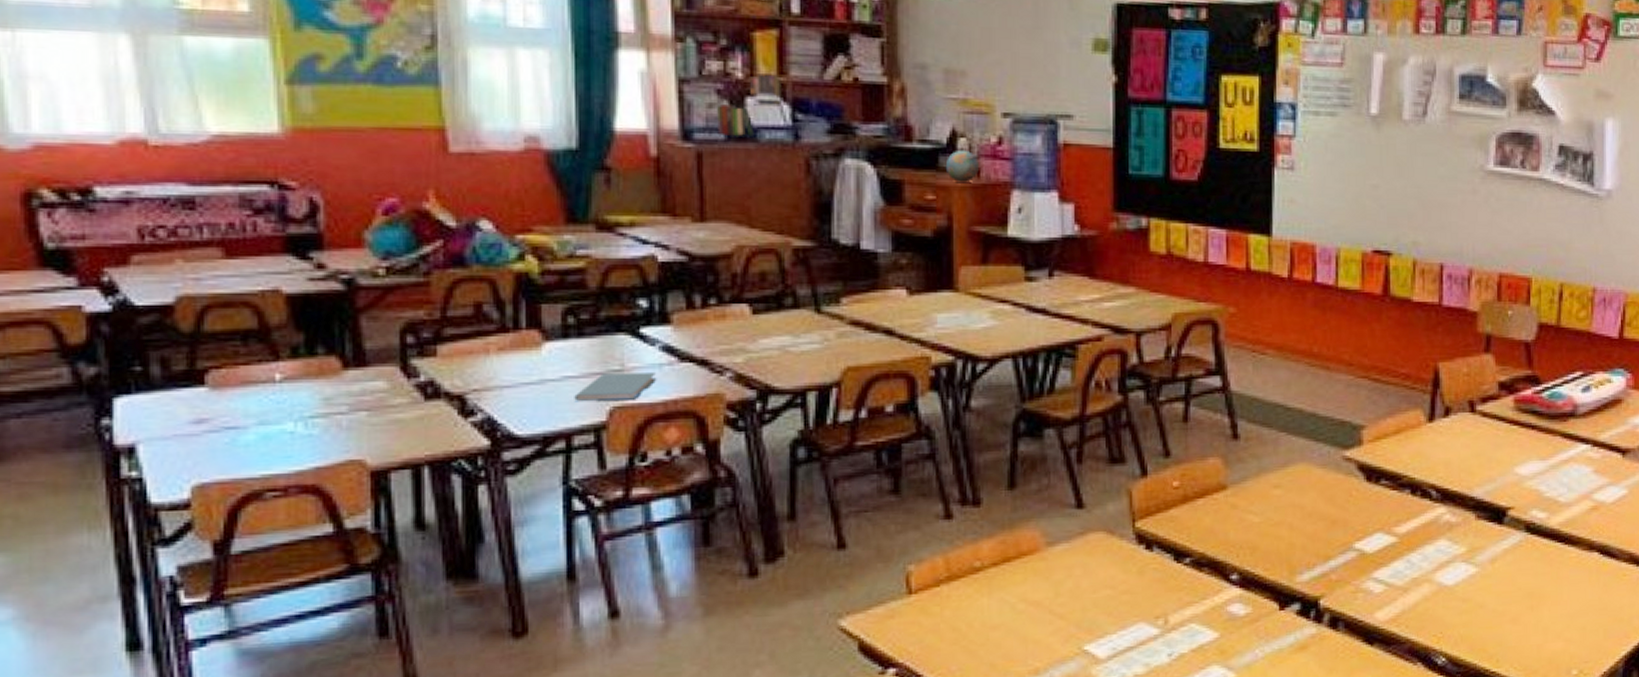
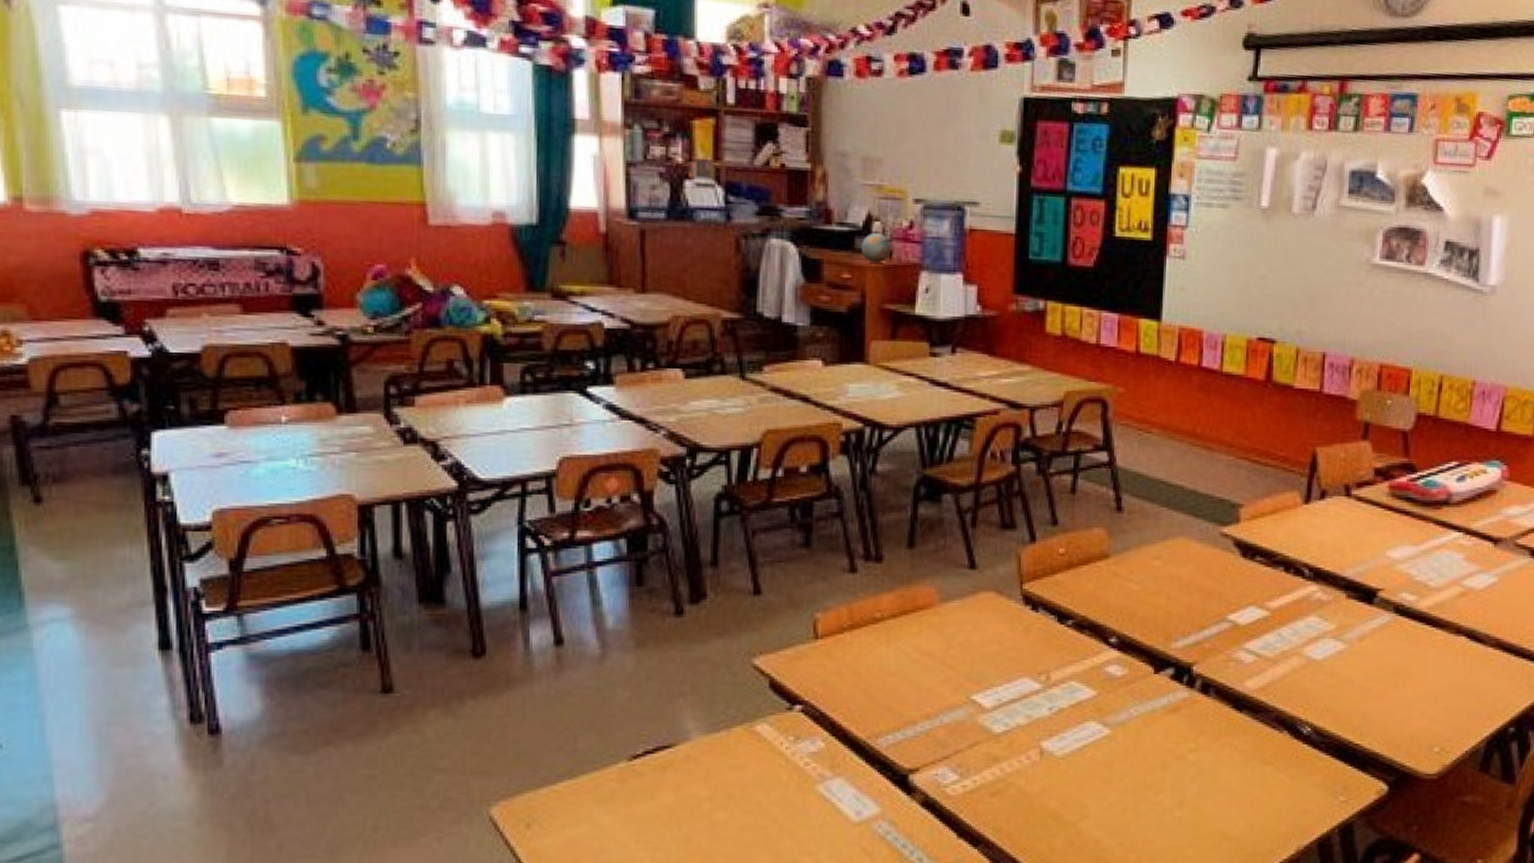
book: present [574,373,656,401] -> none [529,427,599,452]
books: present [716,103,754,137] -> none [658,185,691,217]

